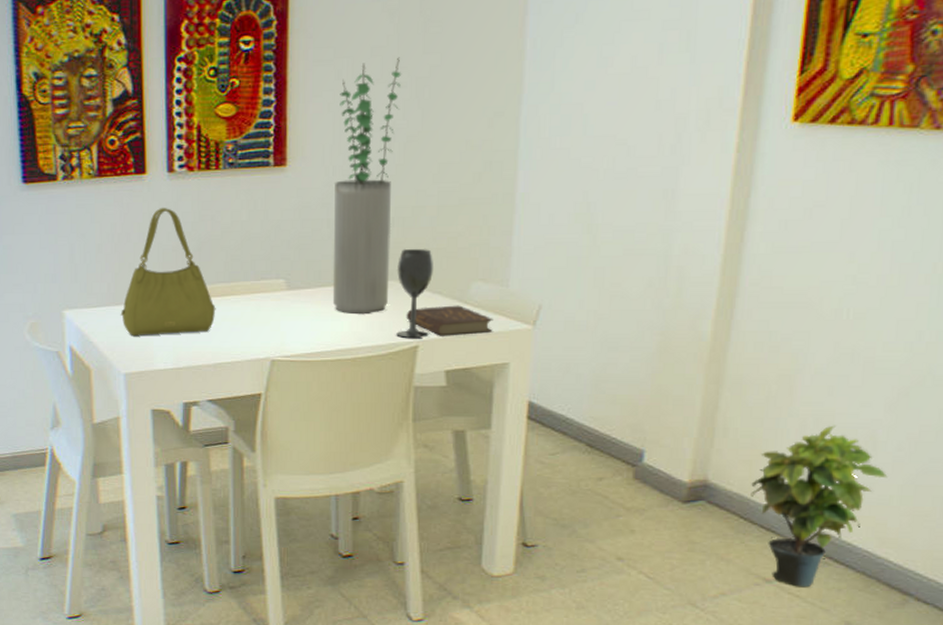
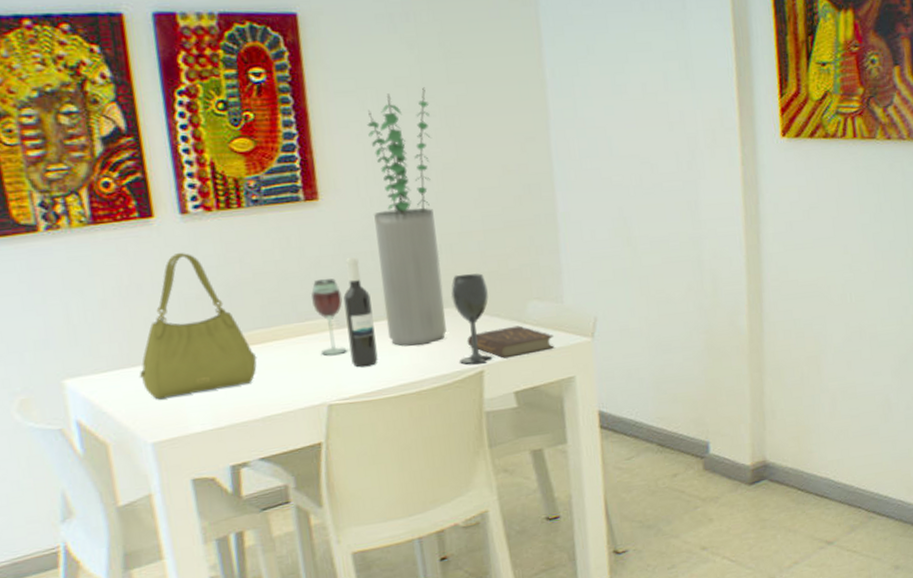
wineglass: none [268,241,296,315] -> present [310,278,346,356]
wine bottle: none [297,223,321,328] -> present [343,256,378,367]
potted plant: present [750,425,888,588] -> none [802,394,904,543]

